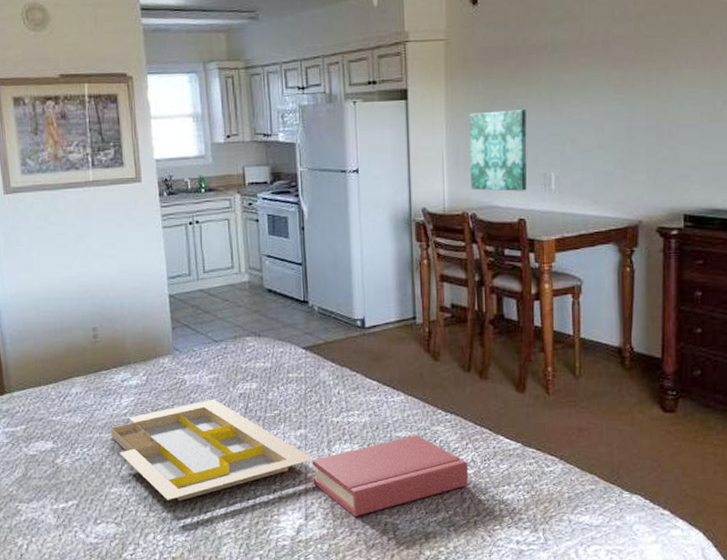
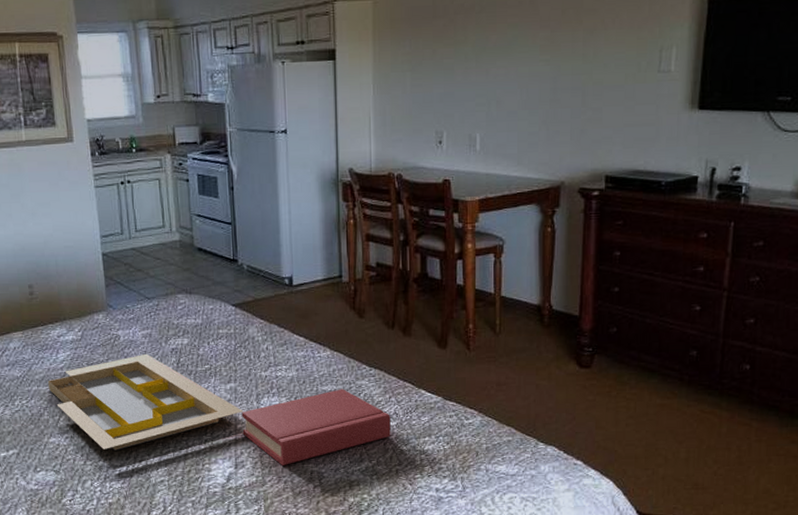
wall art: present [469,109,527,191] -> none [396,70,453,152]

